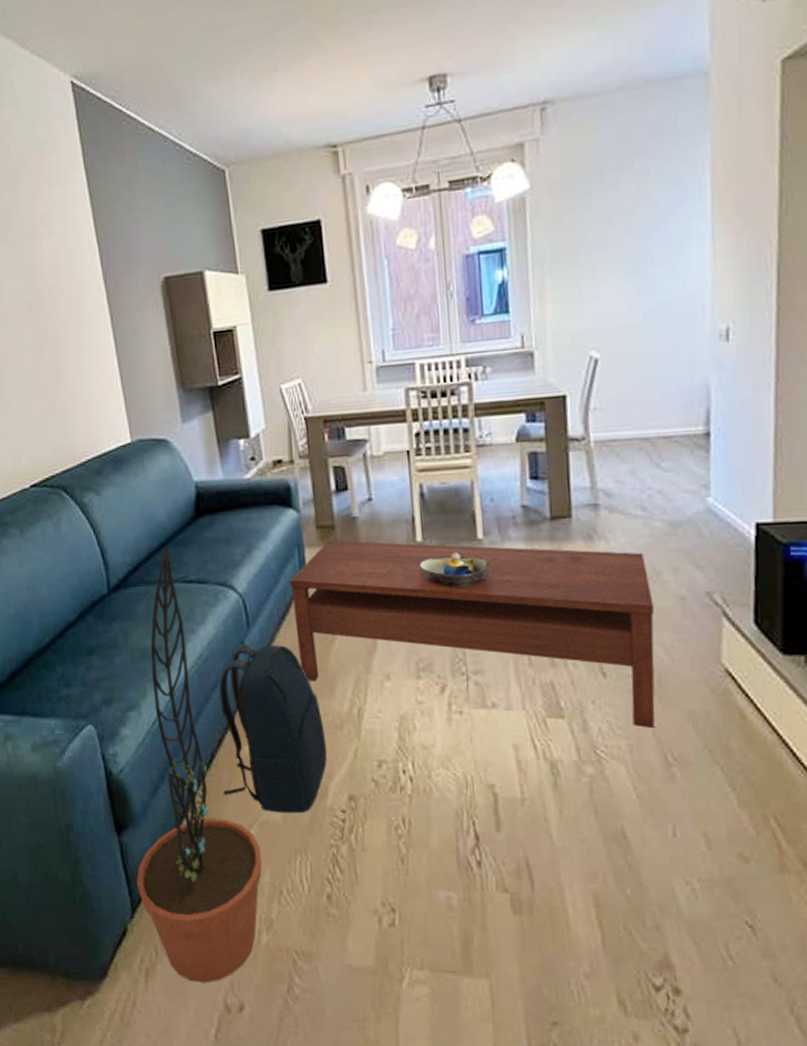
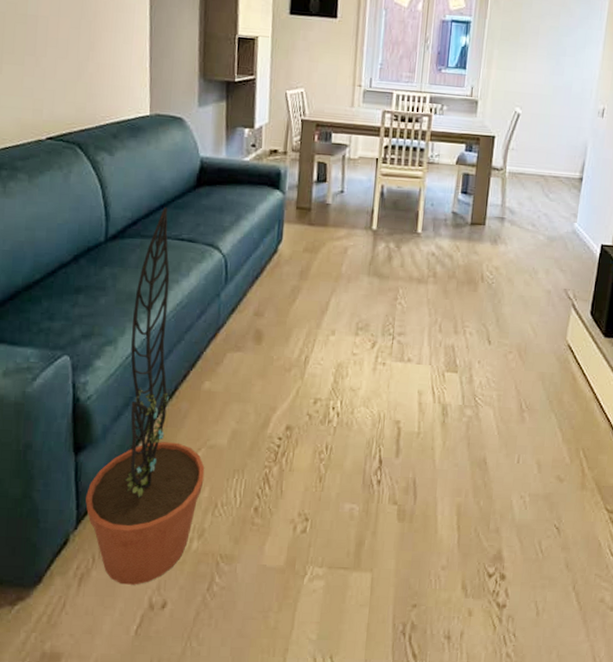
backpack: present [219,644,328,814] -> none [179,296,276,440]
coffee table: present [290,540,655,728] -> none [264,219,530,383]
decorative bowl: present [419,552,490,587] -> none [371,241,423,268]

